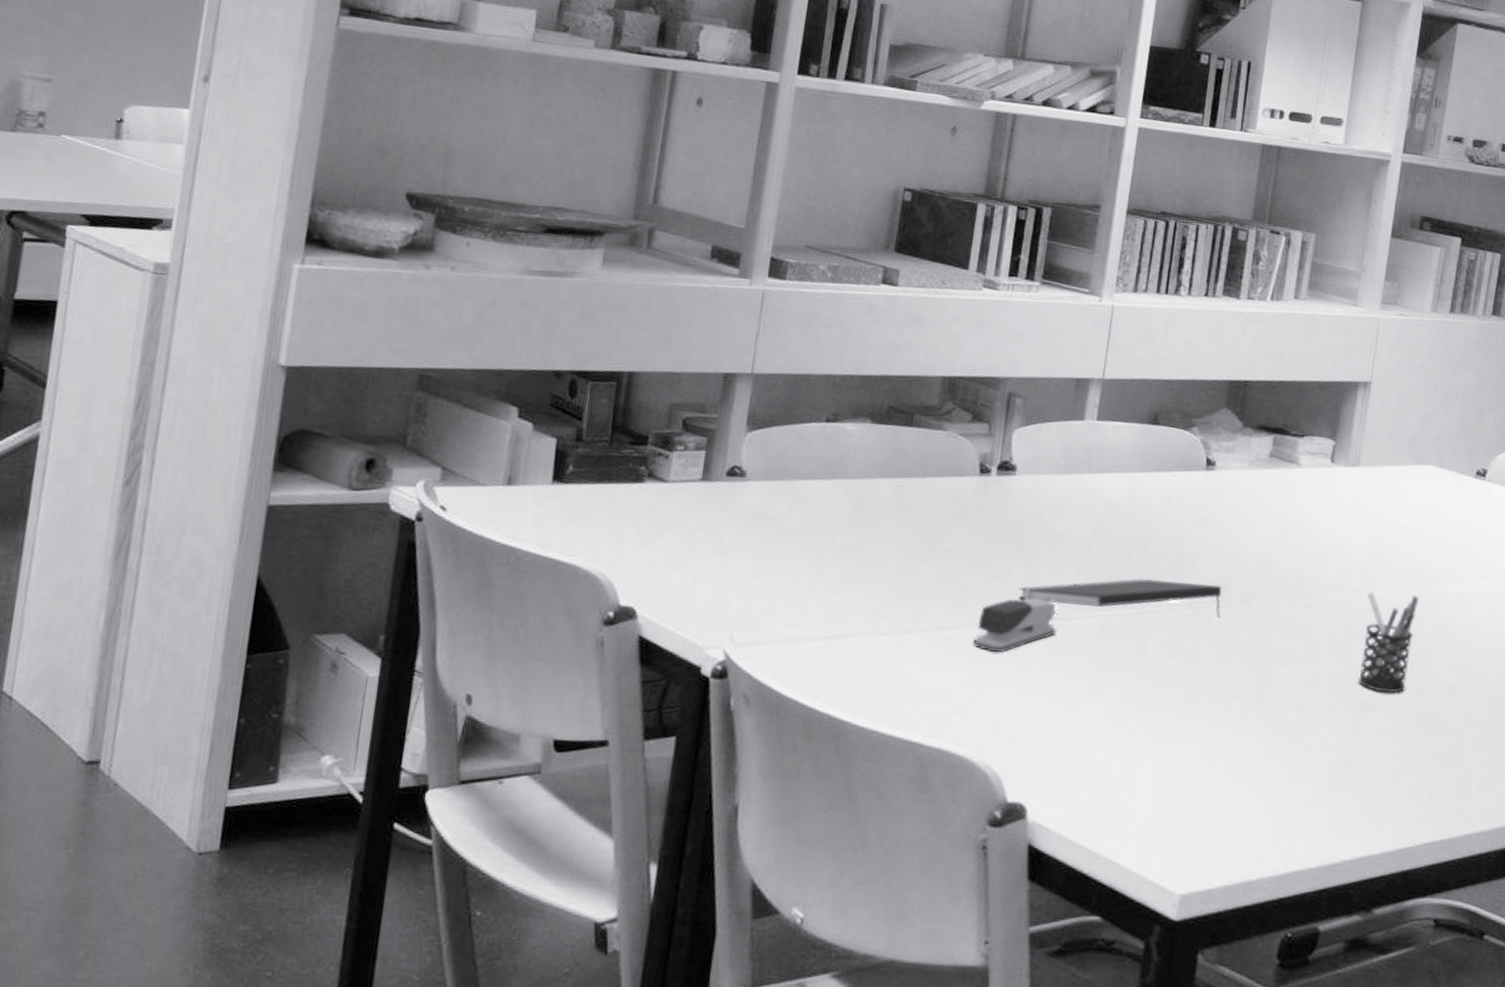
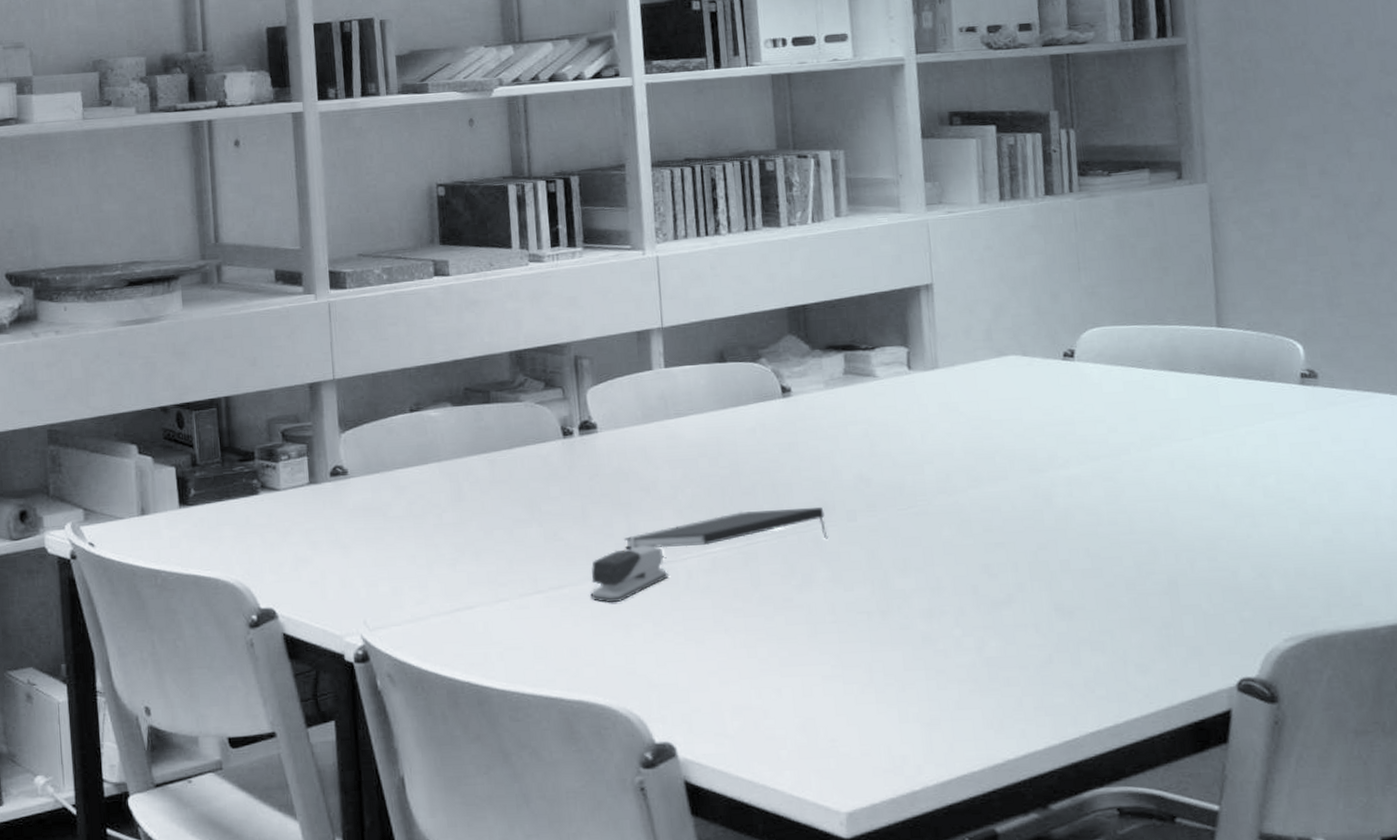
pen holder: present [1358,591,1419,694] -> none [975,487,1035,588]

